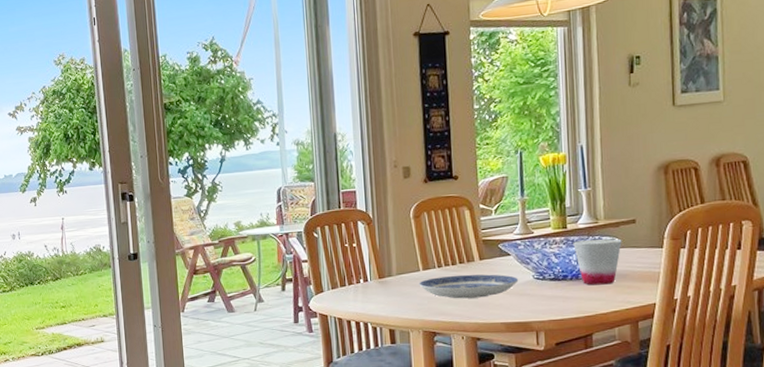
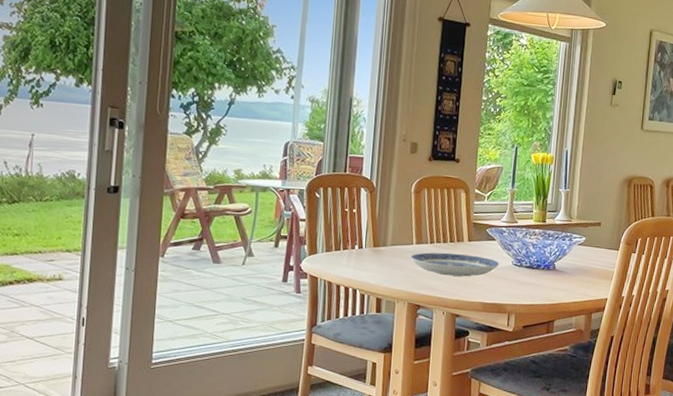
cup: present [573,238,622,285] -> none [549,234,588,278]

